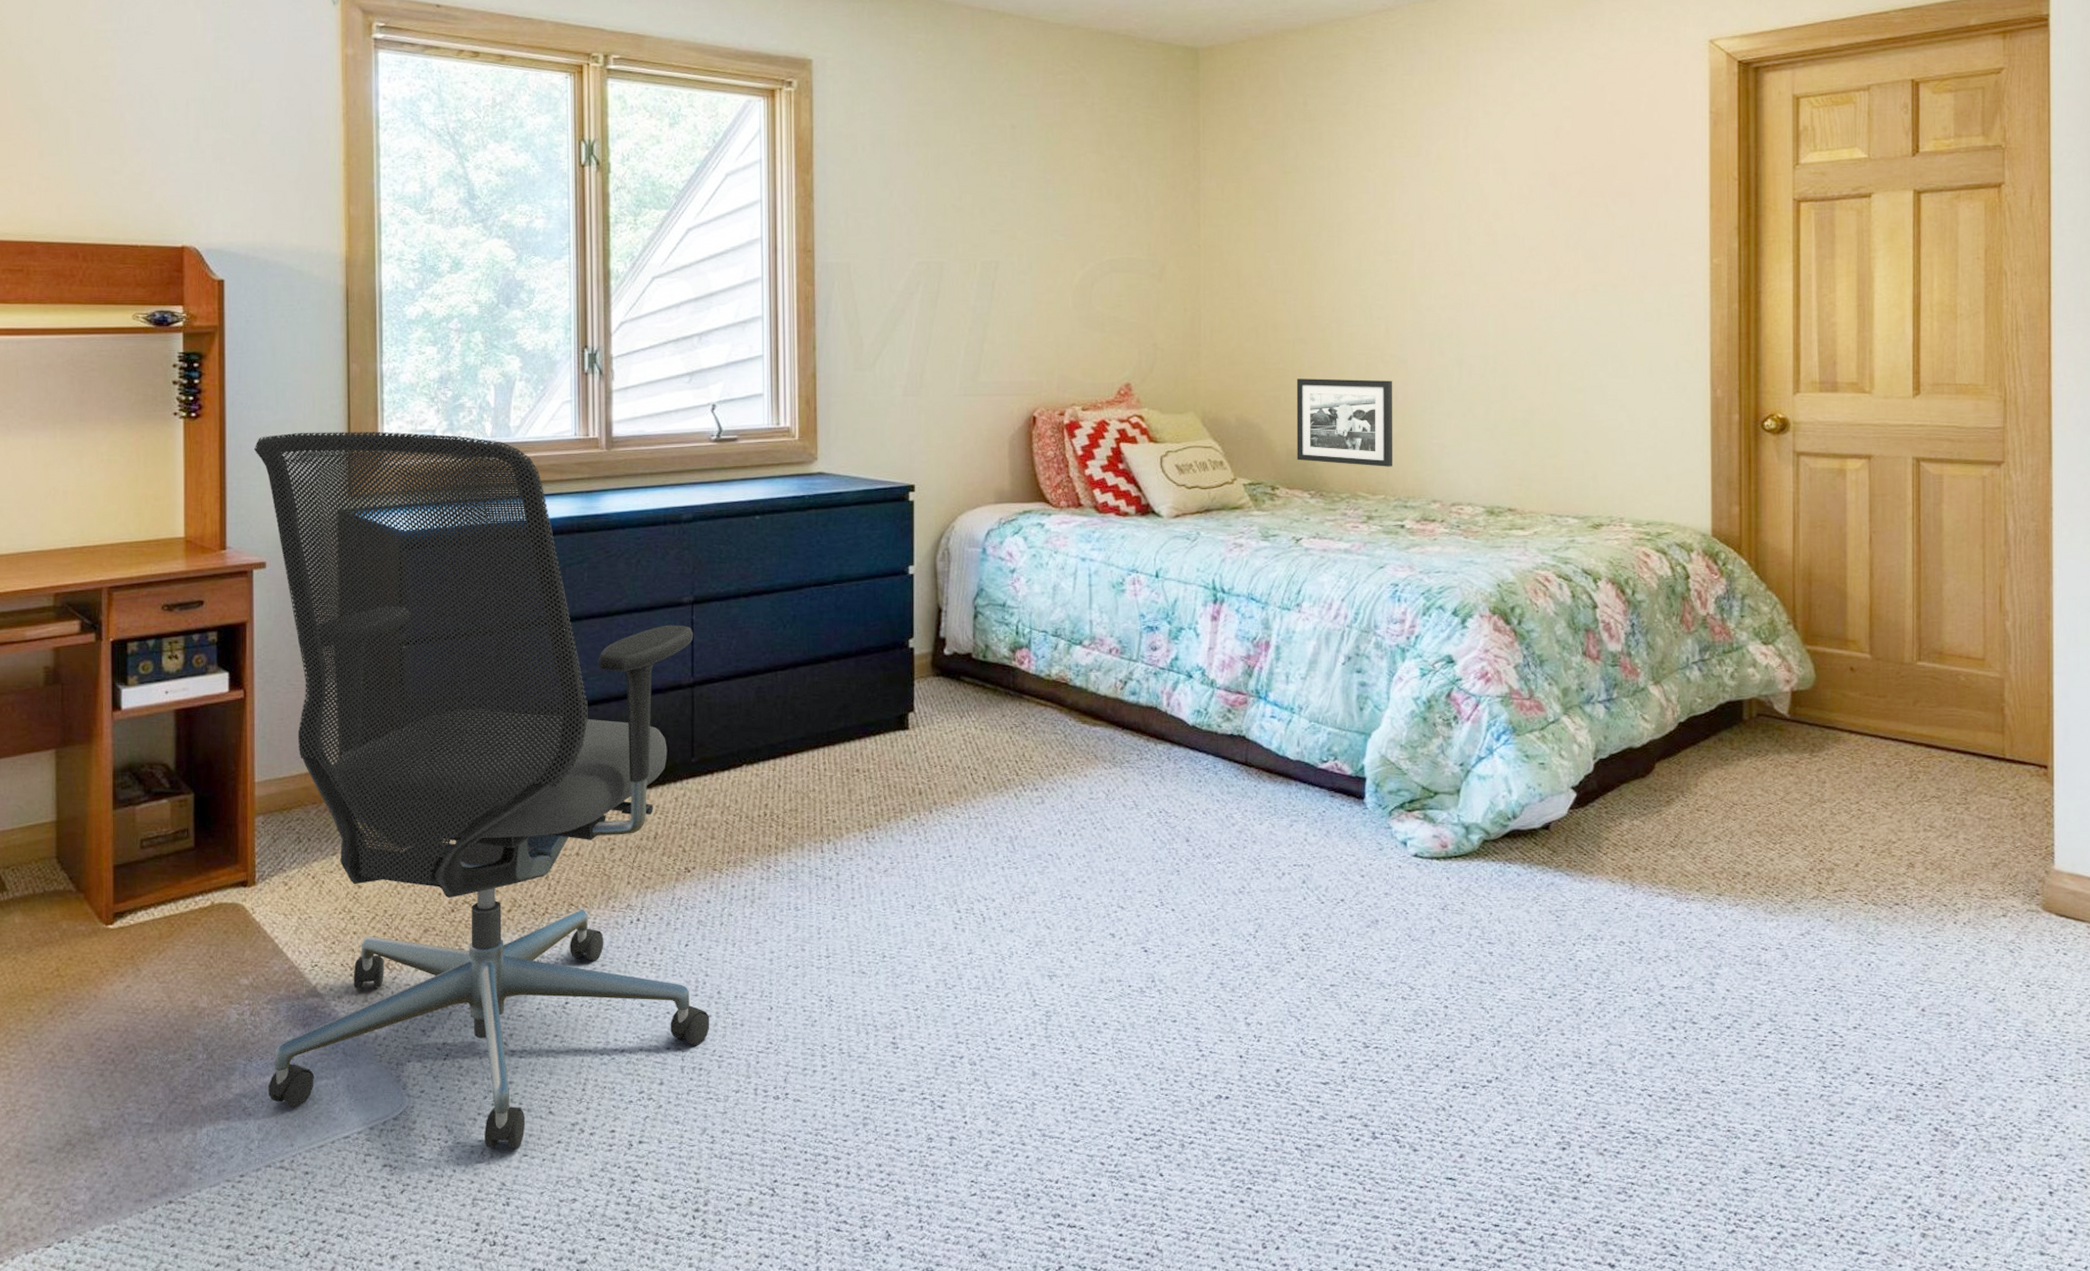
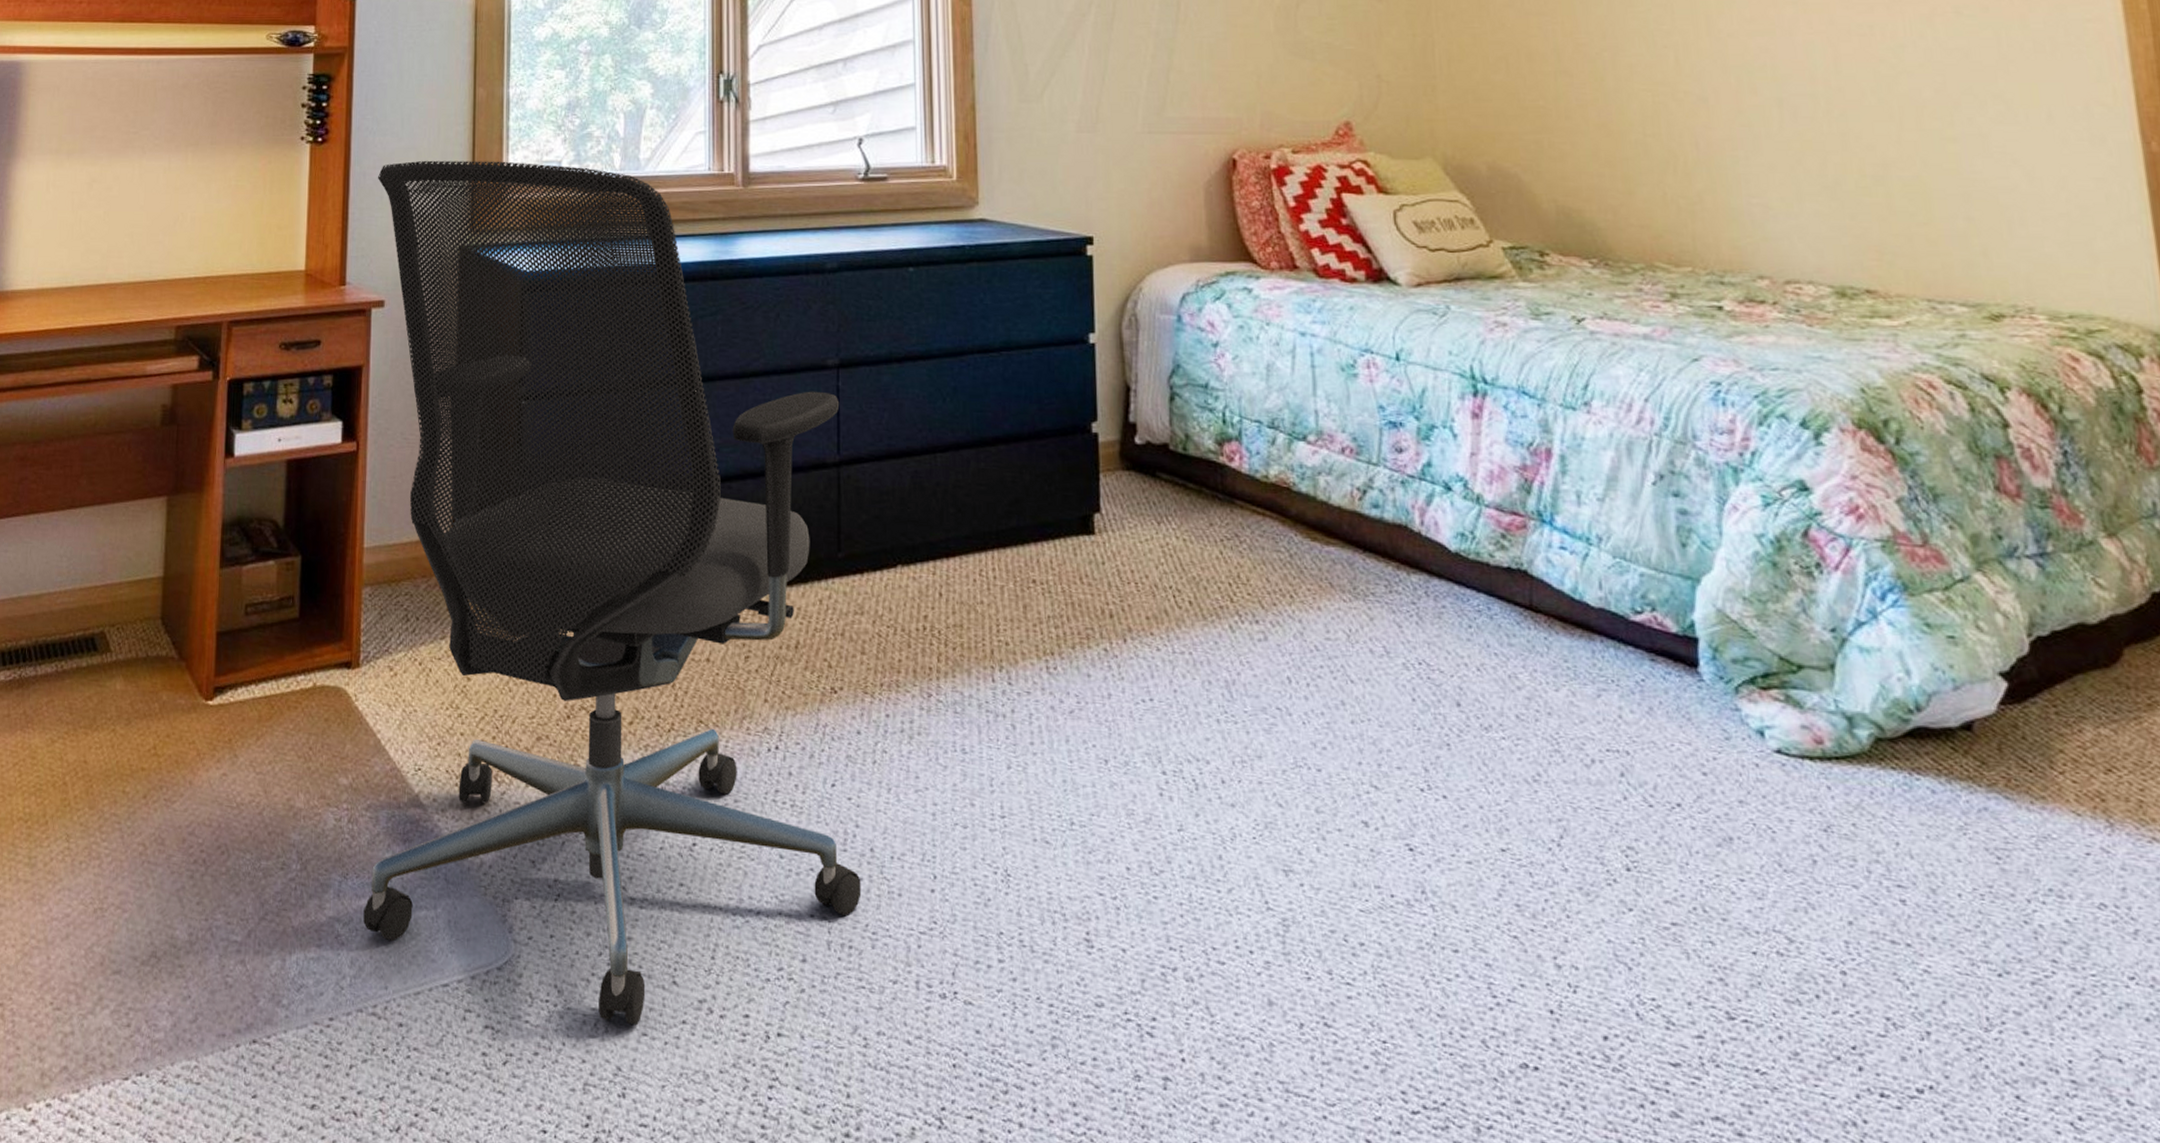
picture frame: present [1296,378,1393,467] -> none [1562,119,1701,232]

